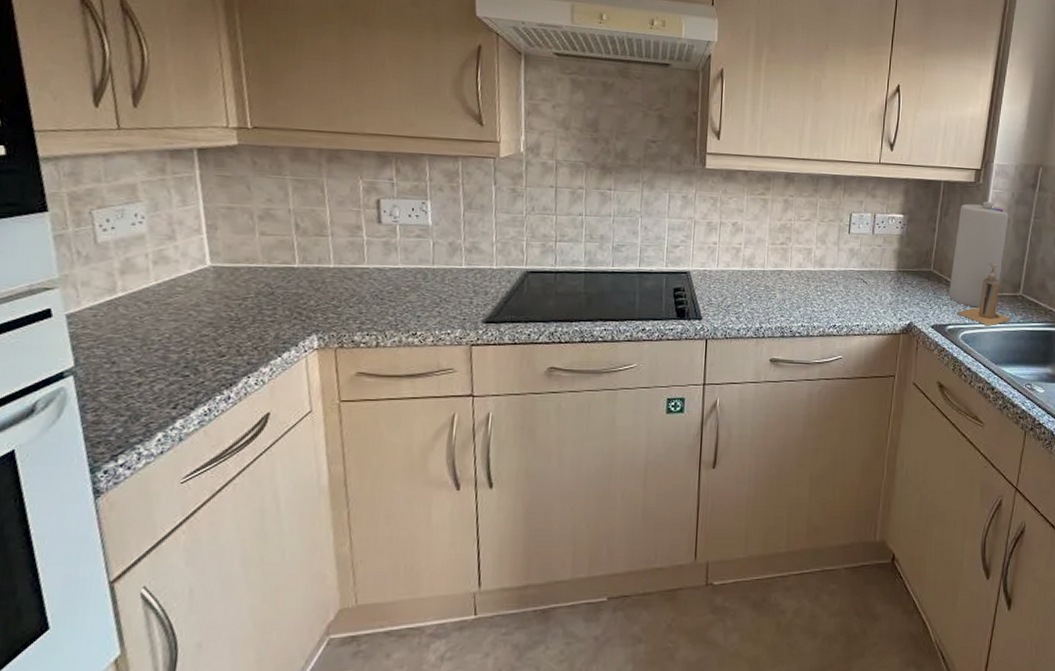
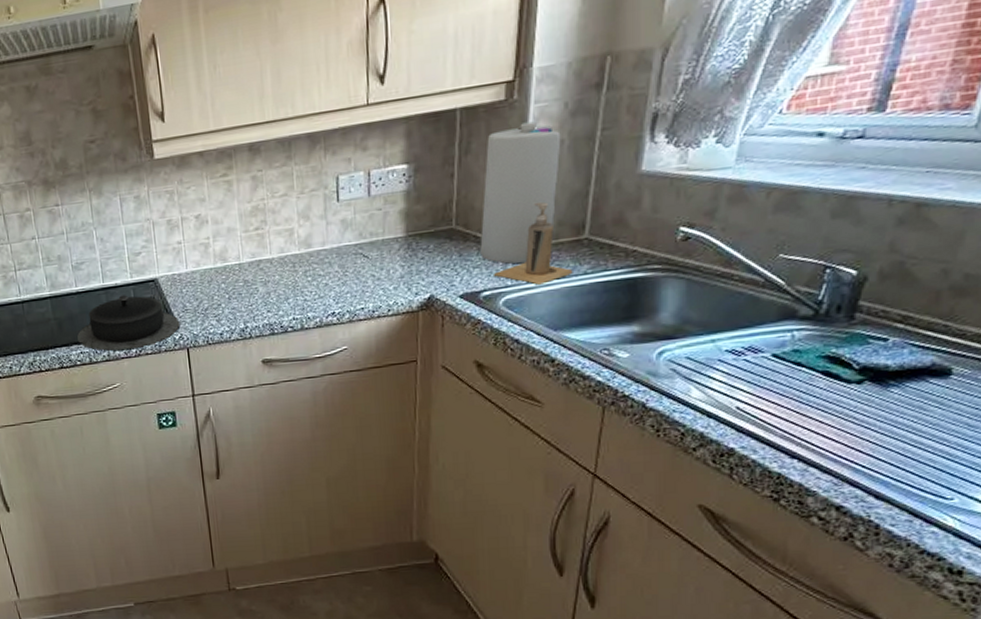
cooking pot: none [604,281,704,332] -> present [77,295,180,351]

